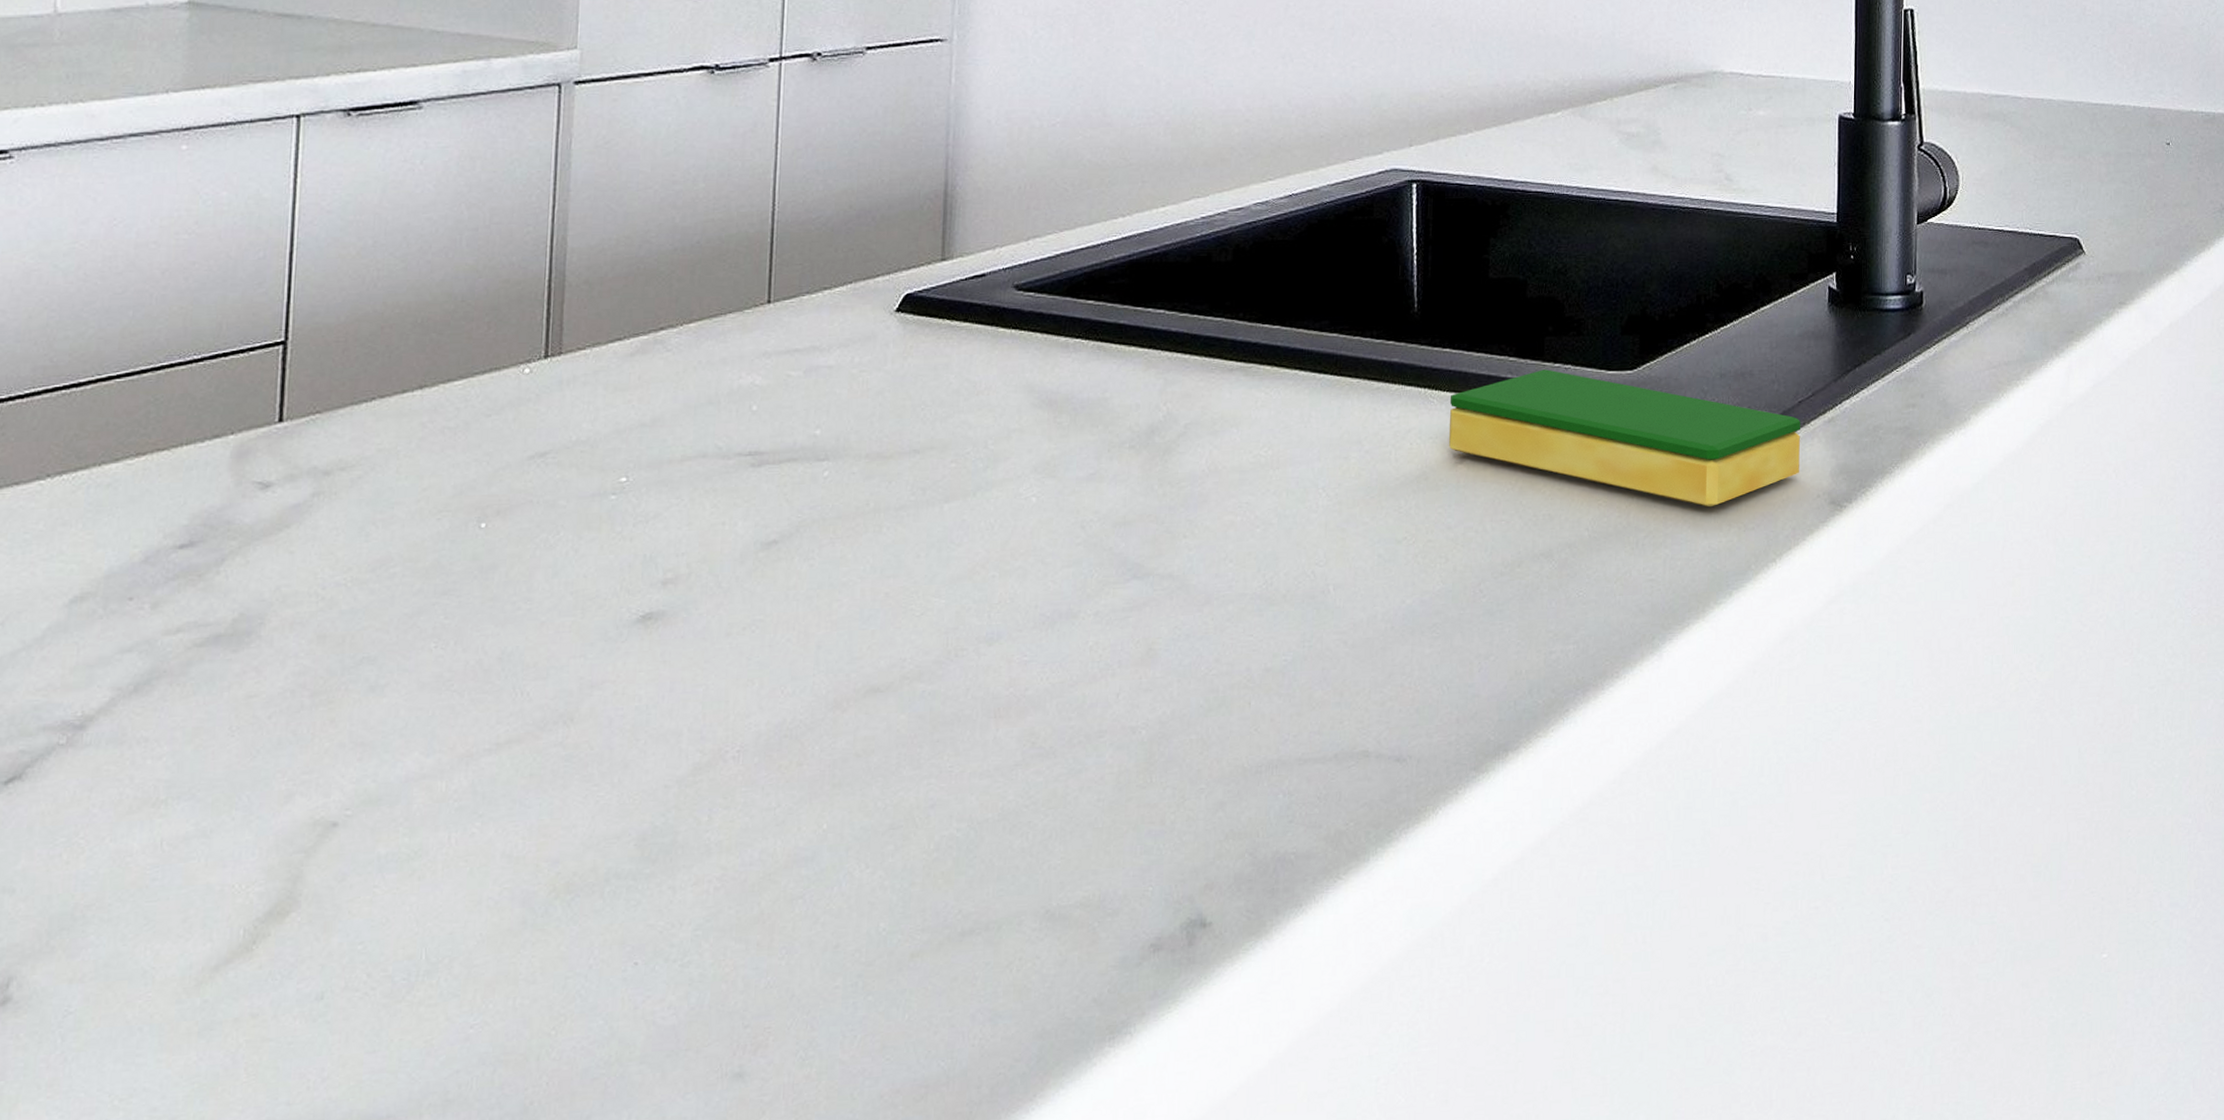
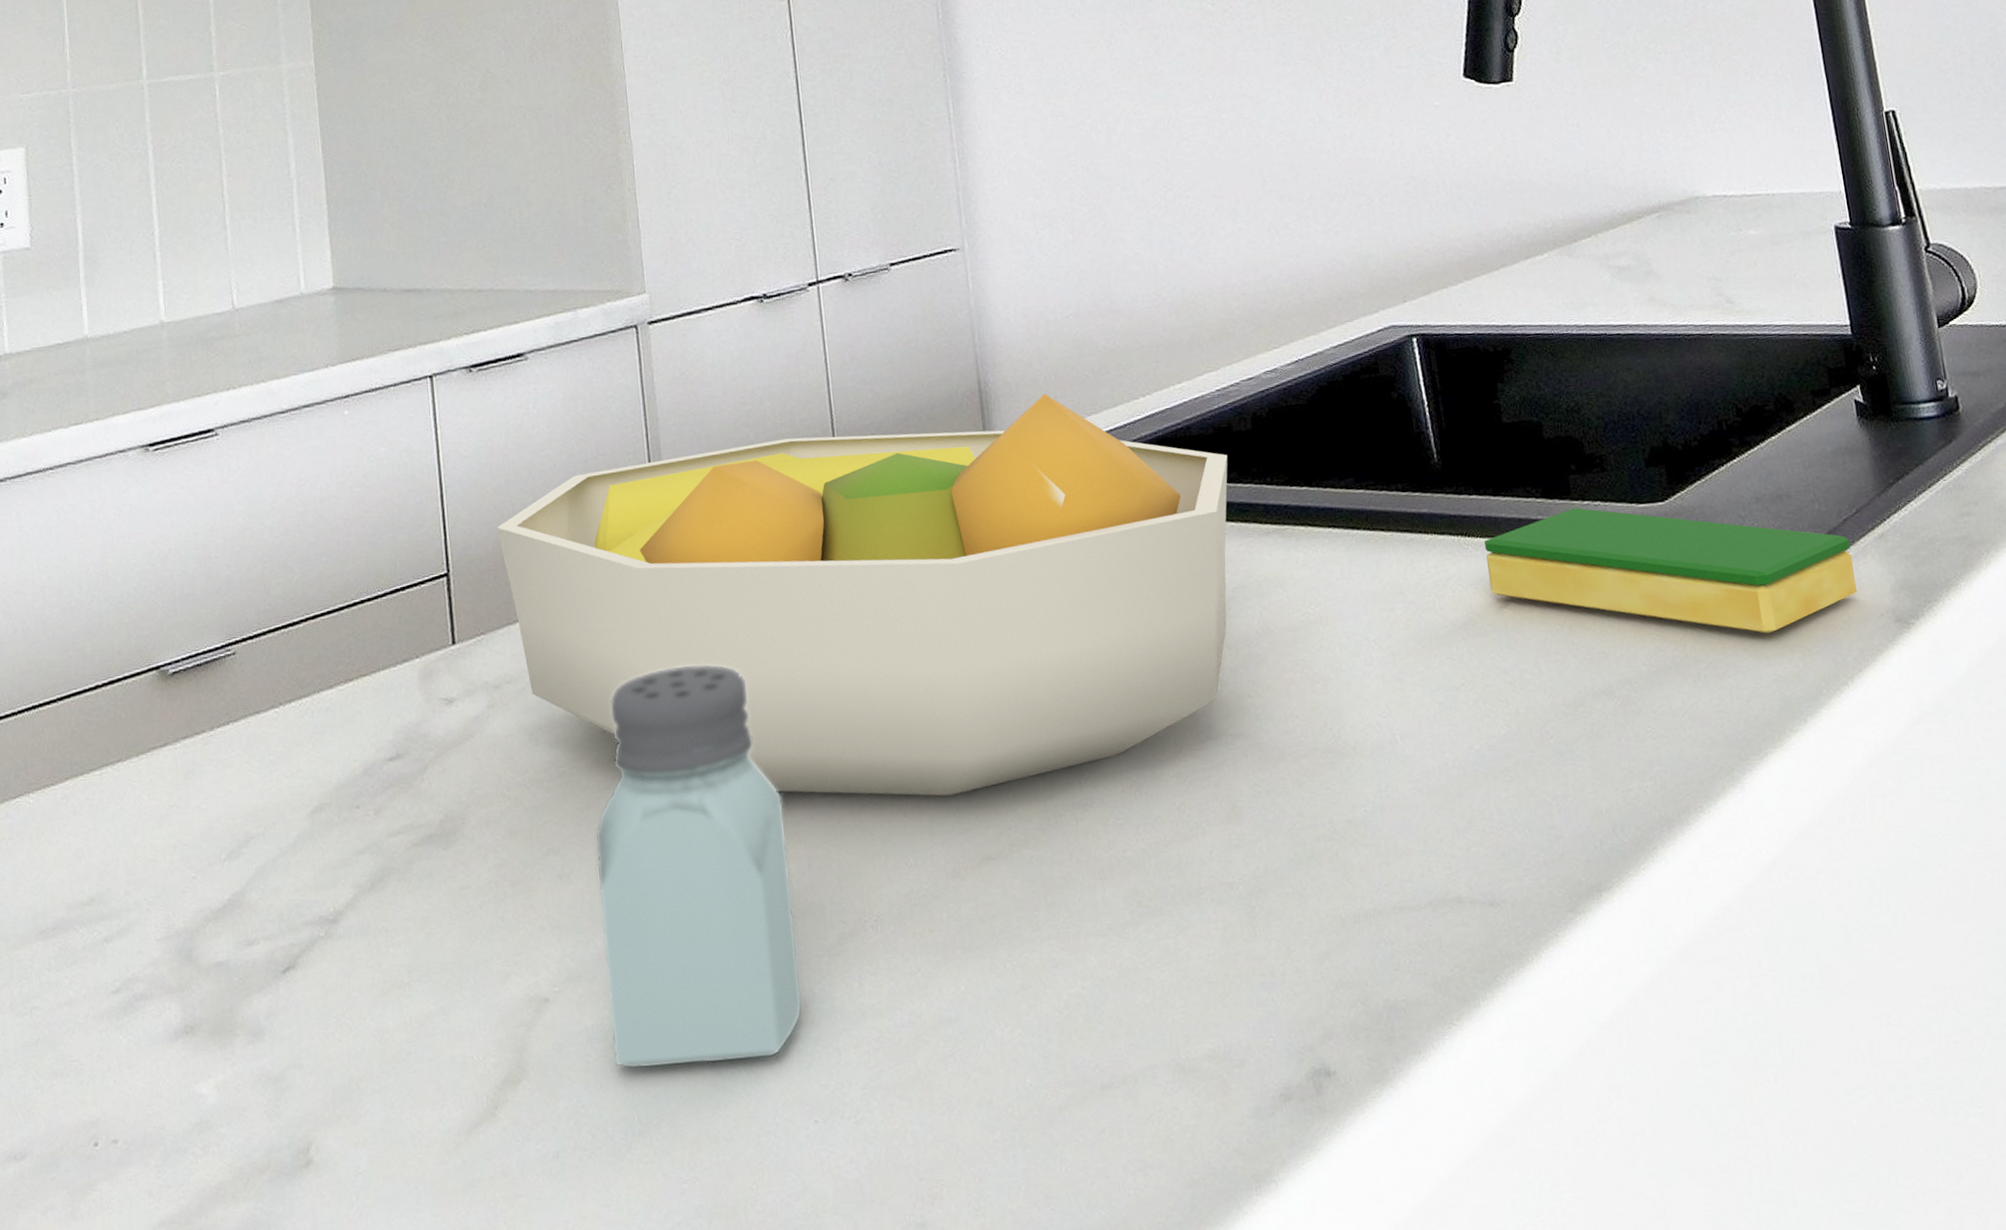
fruit bowl: none [354,203,1202,622] -> present [496,393,1228,796]
saltshaker: none [406,465,652,904] -> present [594,665,803,1070]

